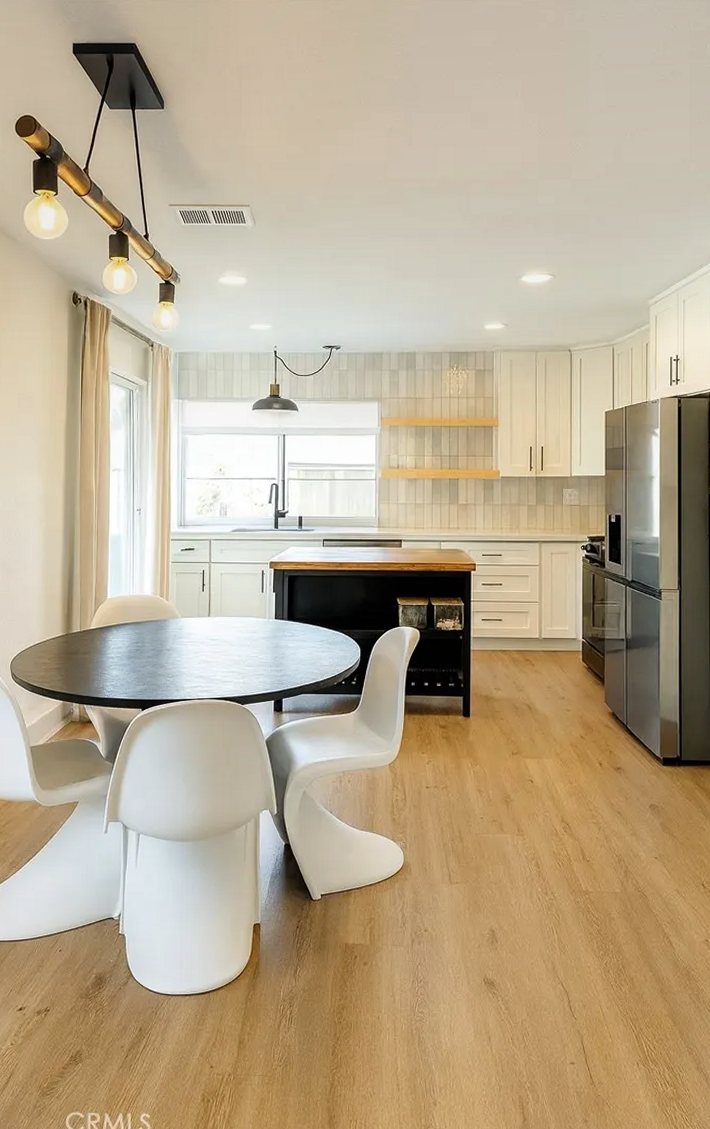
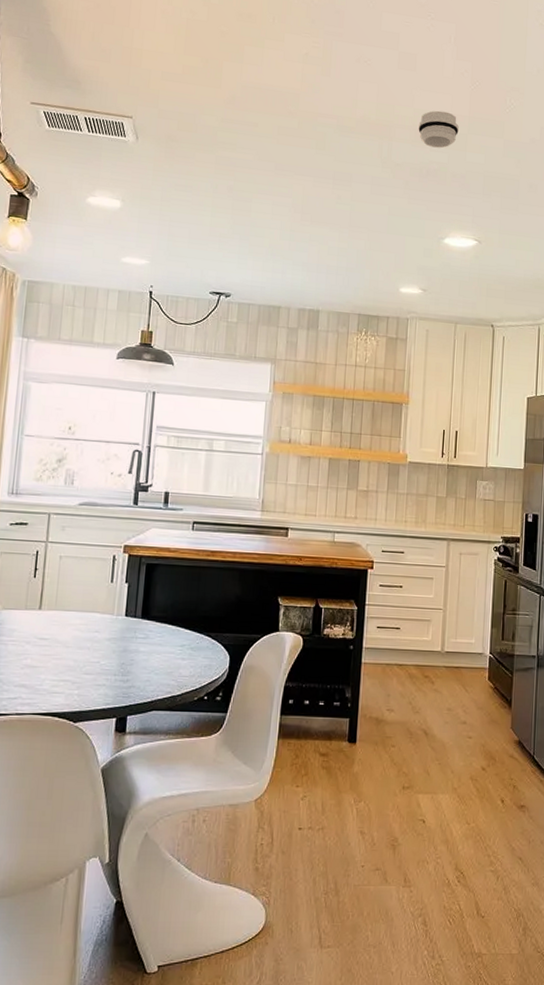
smoke detector: none [493,162,529,196] -> present [418,110,459,148]

